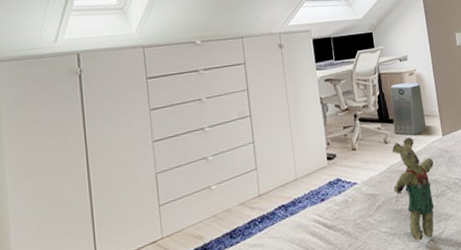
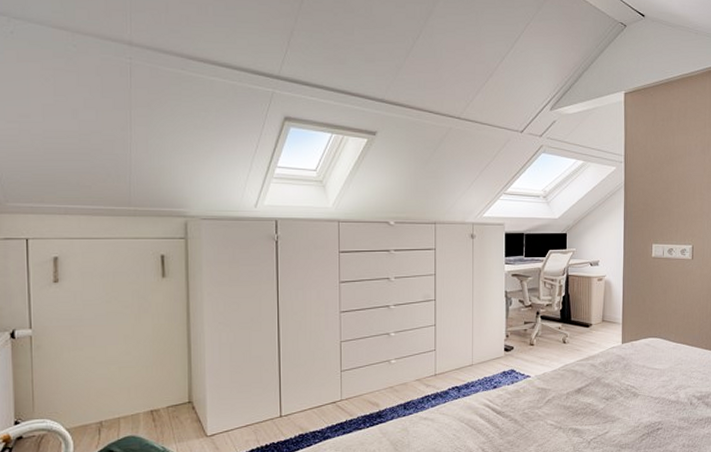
air purifier: present [390,82,427,136] -> none [574,287,608,339]
teddy bear: present [392,137,435,241] -> none [565,340,609,437]

